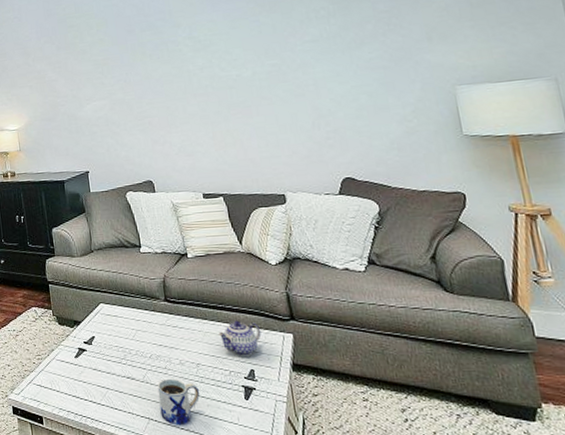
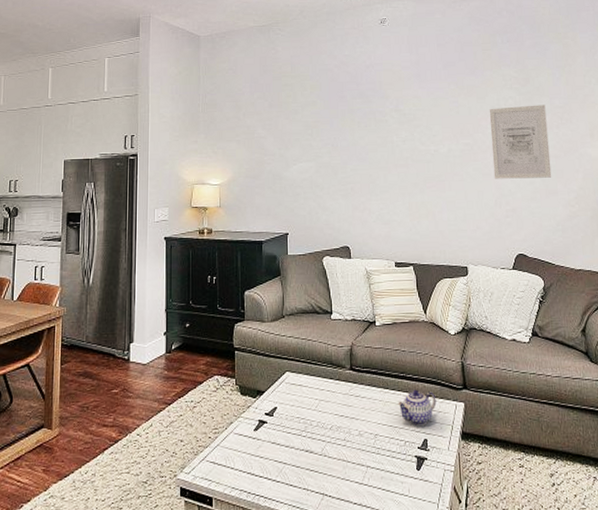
mug: present [157,378,200,426] -> none [334,450,376,500]
wall art: none [297,11,381,99] -> present [489,105,552,179]

